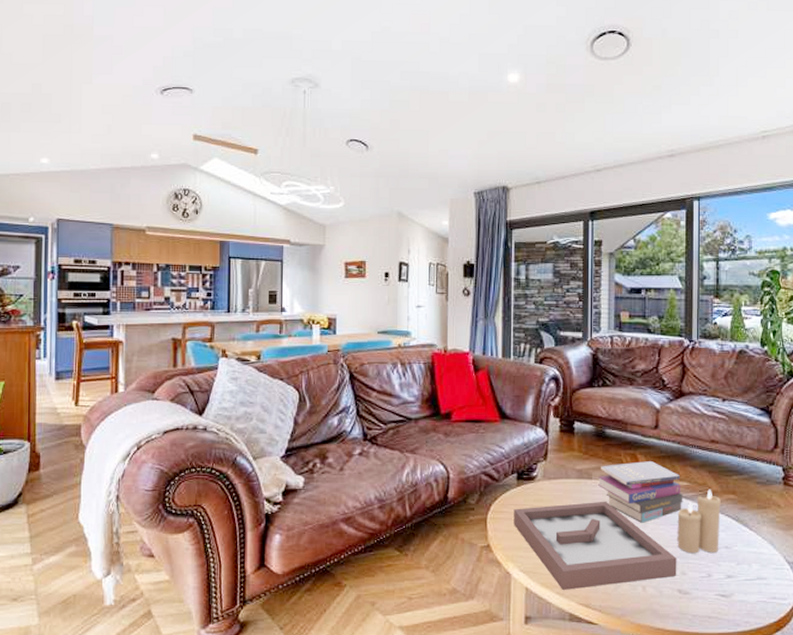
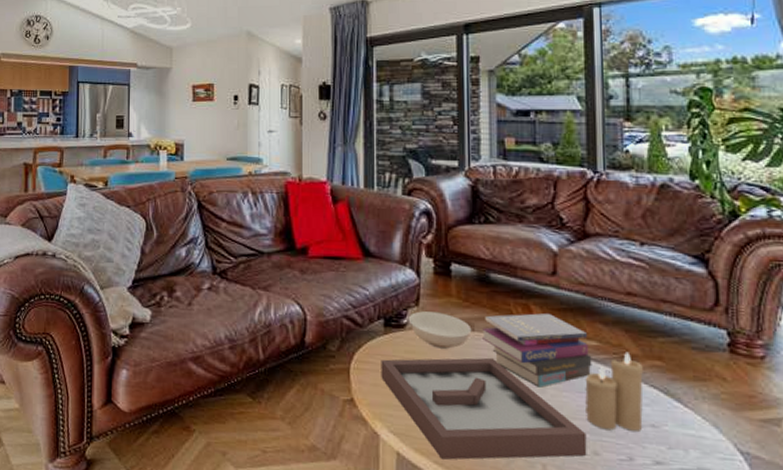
bowl: none [537,465,590,496] -> present [408,311,472,349]

